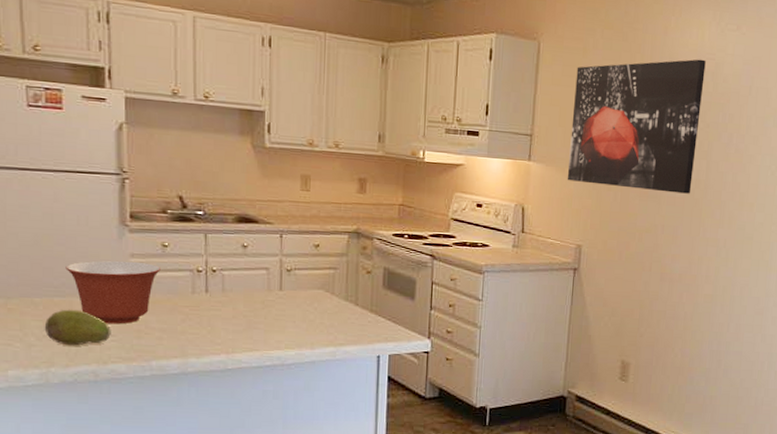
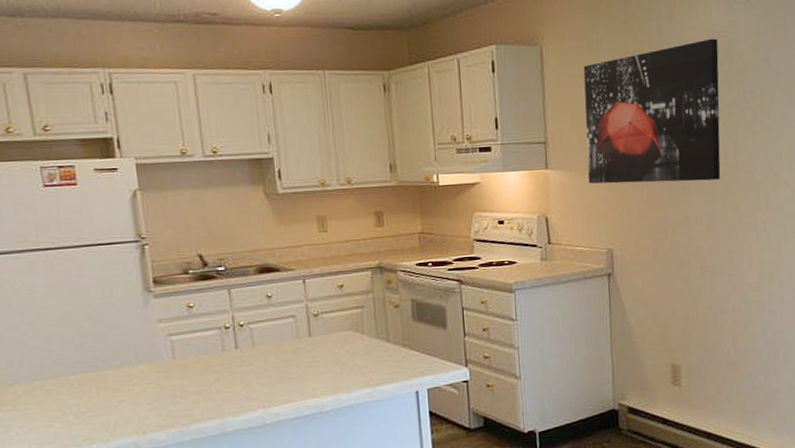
fruit: present [45,309,111,346] -> none [82,382,147,420]
mixing bowl: present [65,260,160,325] -> none [96,326,189,393]

